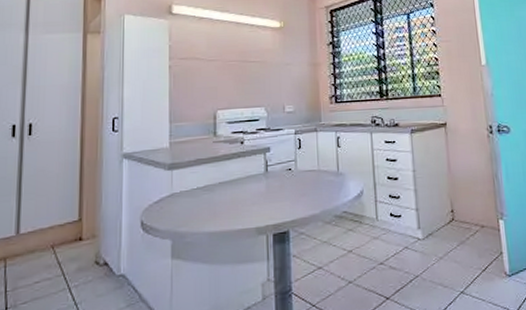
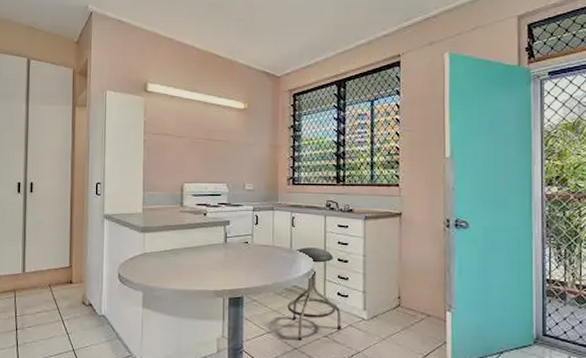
stool: none [338,167,397,273] -> present [287,247,341,341]

